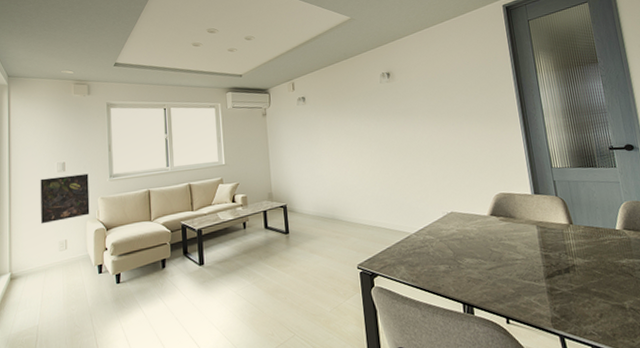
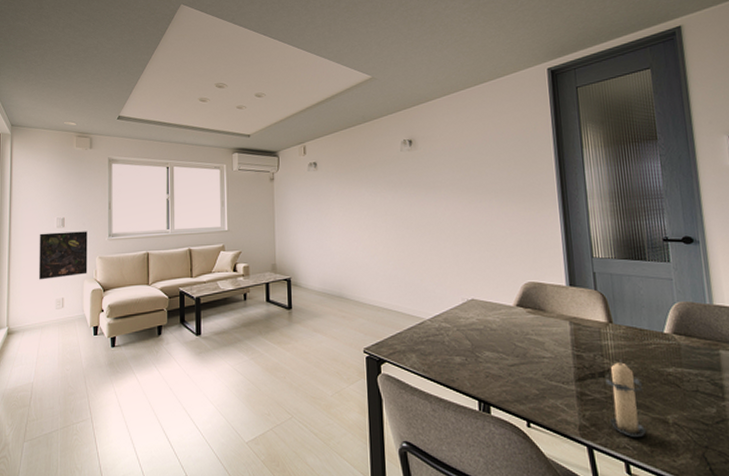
candle: none [569,255,609,325] -> present [605,359,648,438]

